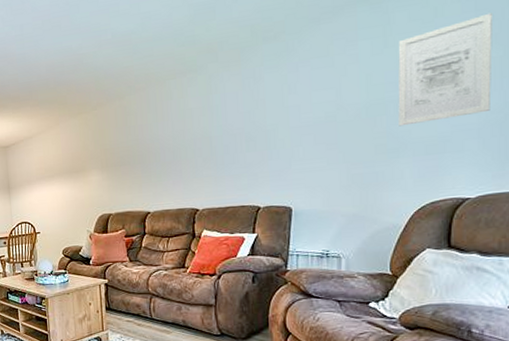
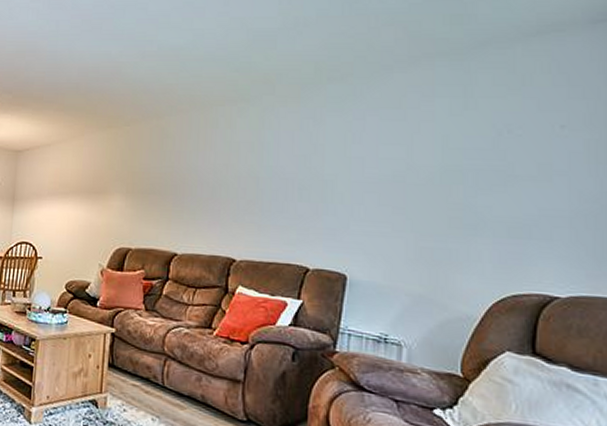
wall art: present [398,12,493,127] -> none [478,90,587,201]

